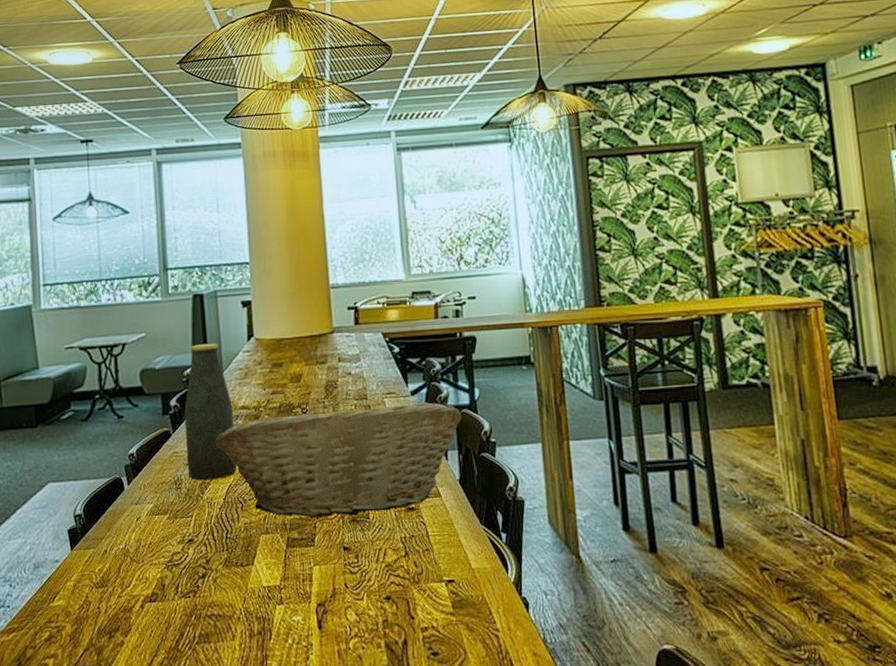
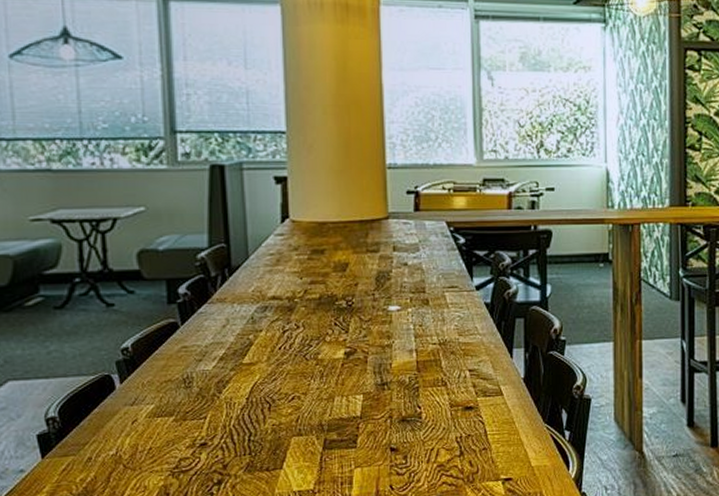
bottle: present [184,343,237,481] -> none [197,223,264,379]
fruit basket: present [215,402,462,518] -> none [237,298,531,418]

